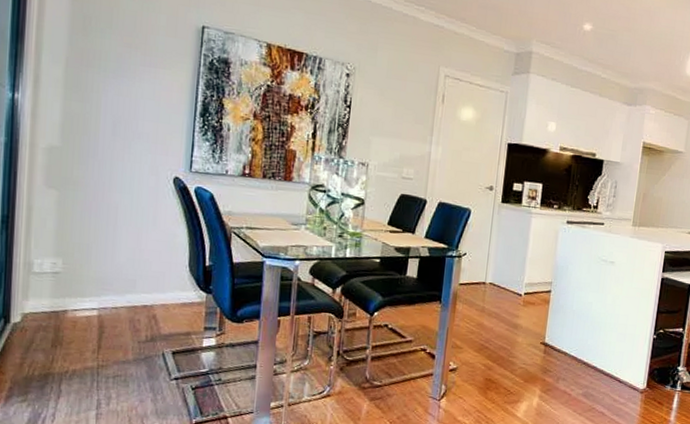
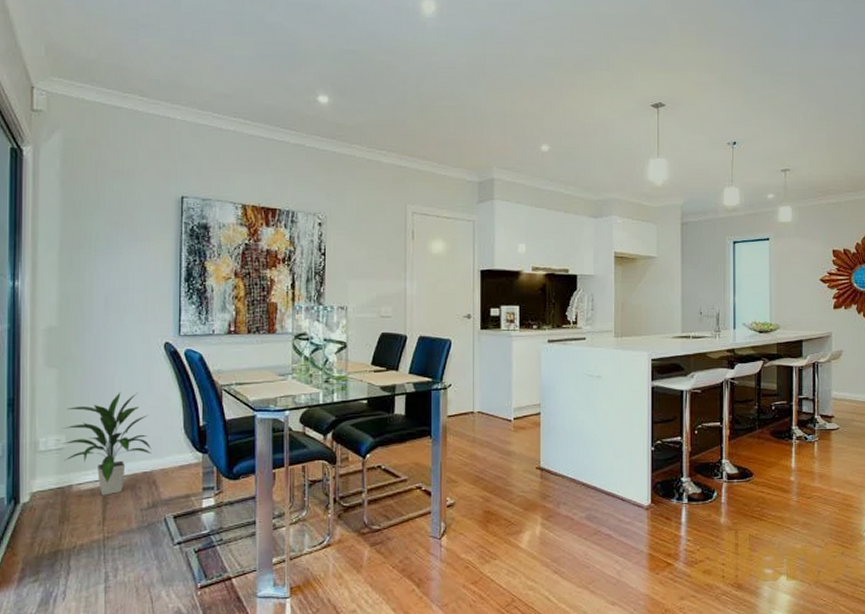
indoor plant: none [59,222,153,325] -> present [62,392,152,496]

